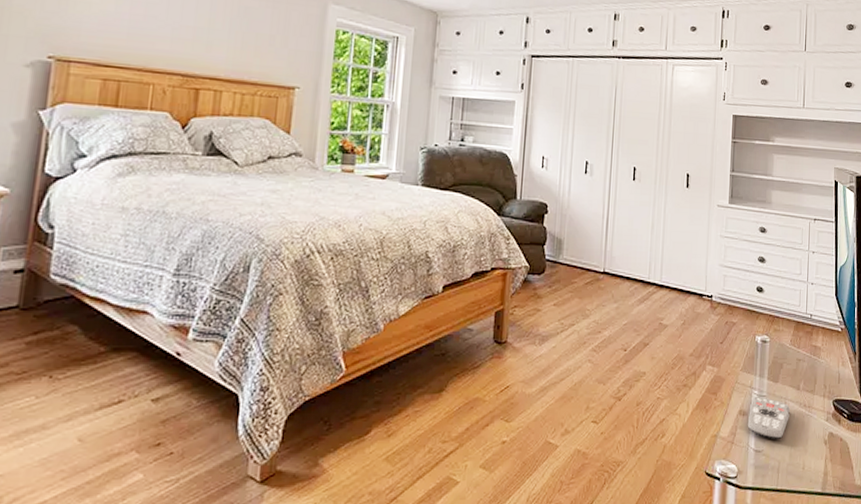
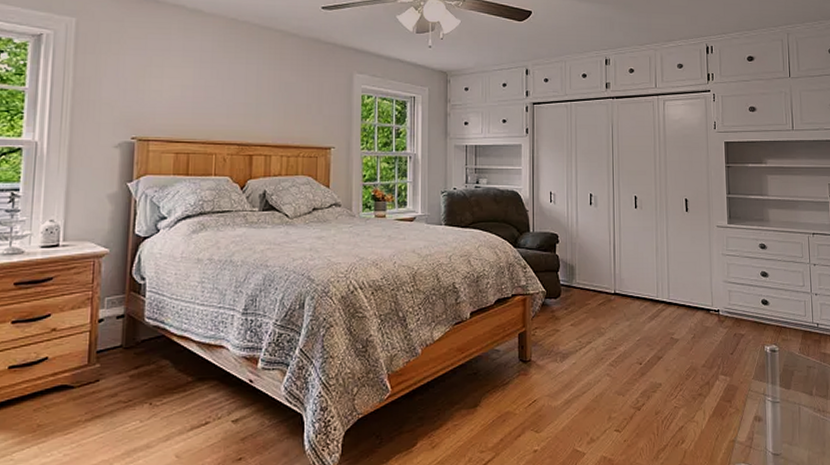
remote control: present [747,396,790,439] -> none [763,402,805,443]

